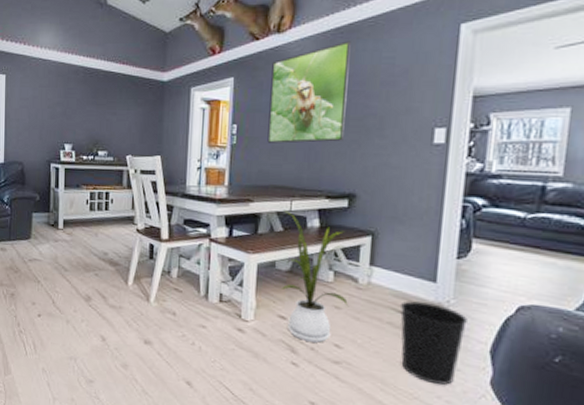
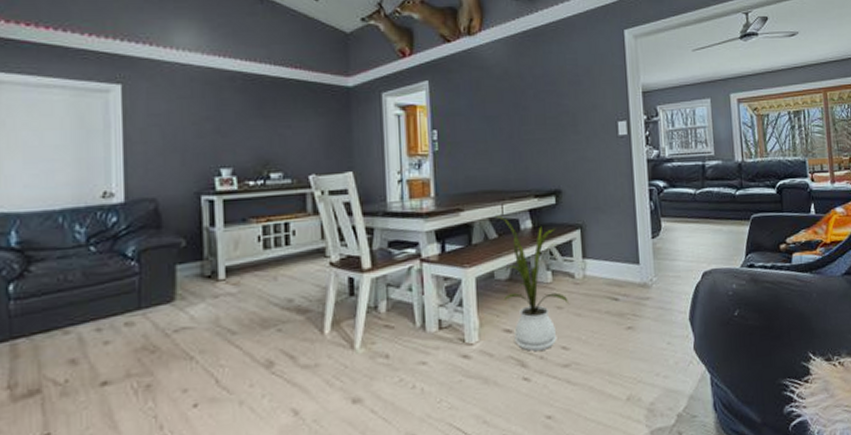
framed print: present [267,41,351,144] -> none [467,44,543,147]
wastebasket: present [399,301,467,385] -> none [613,284,668,363]

